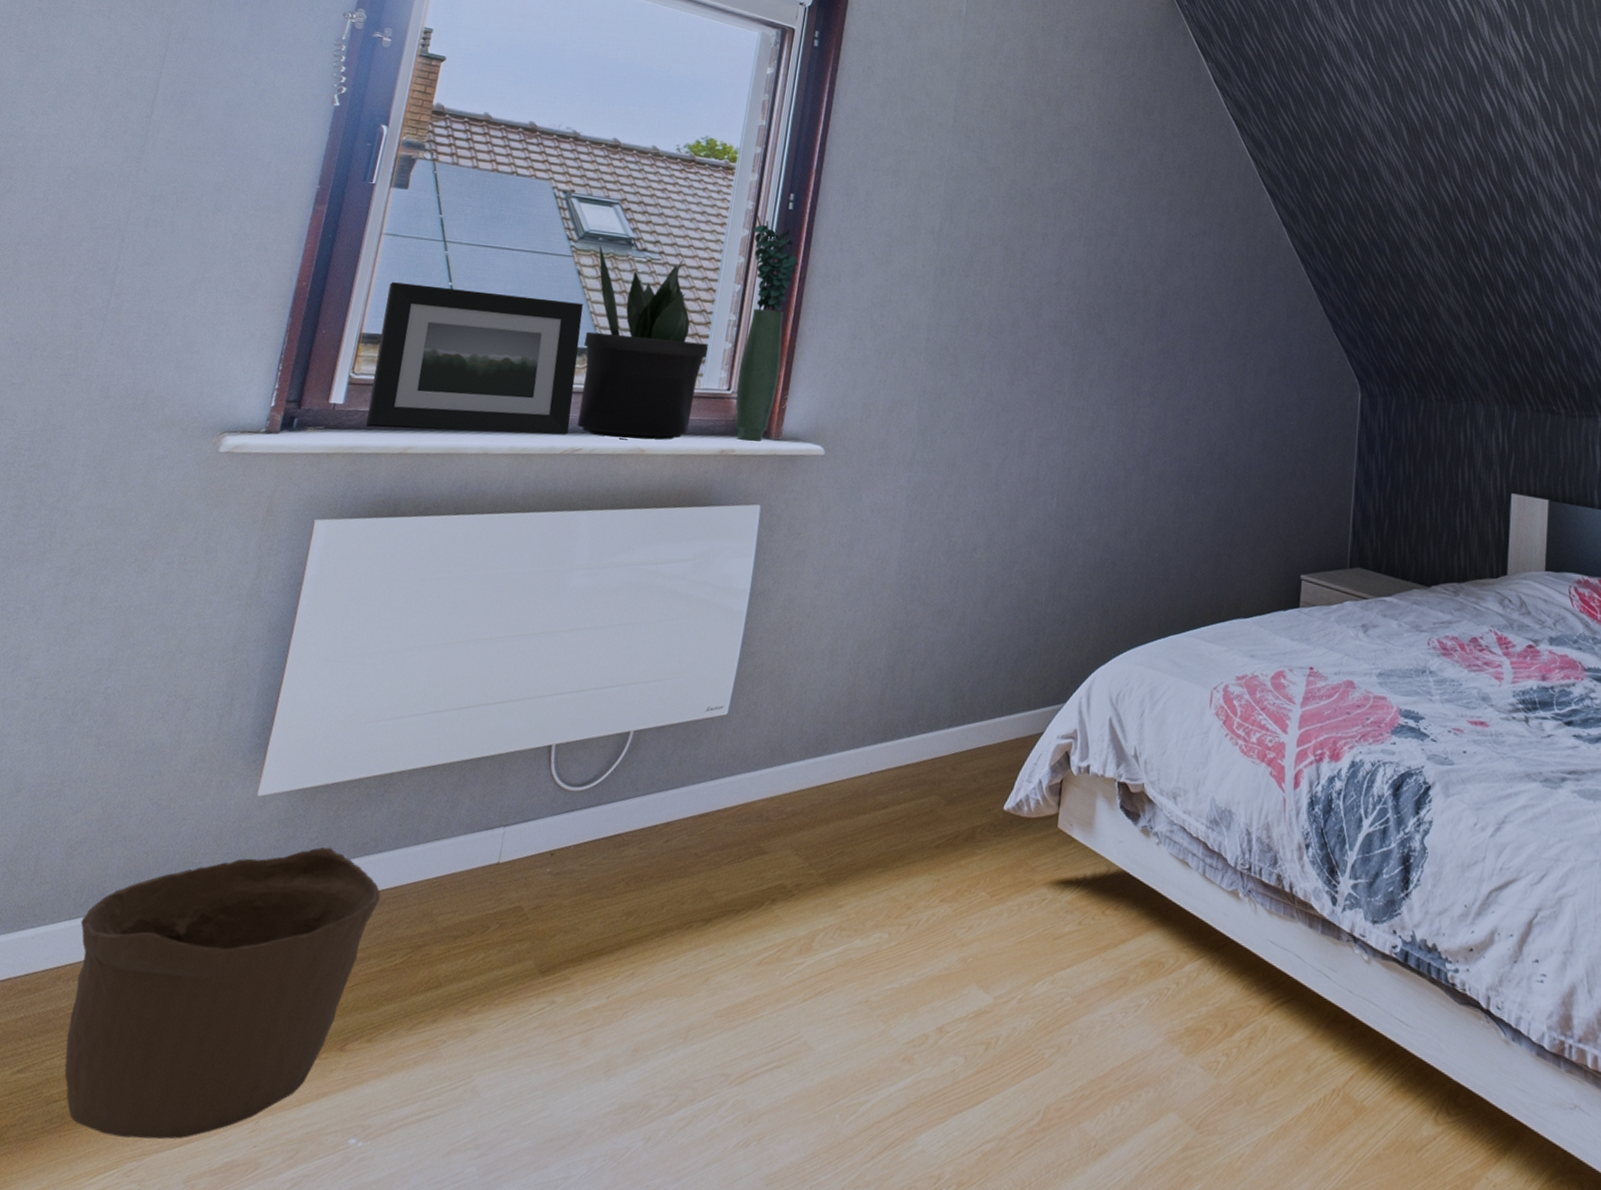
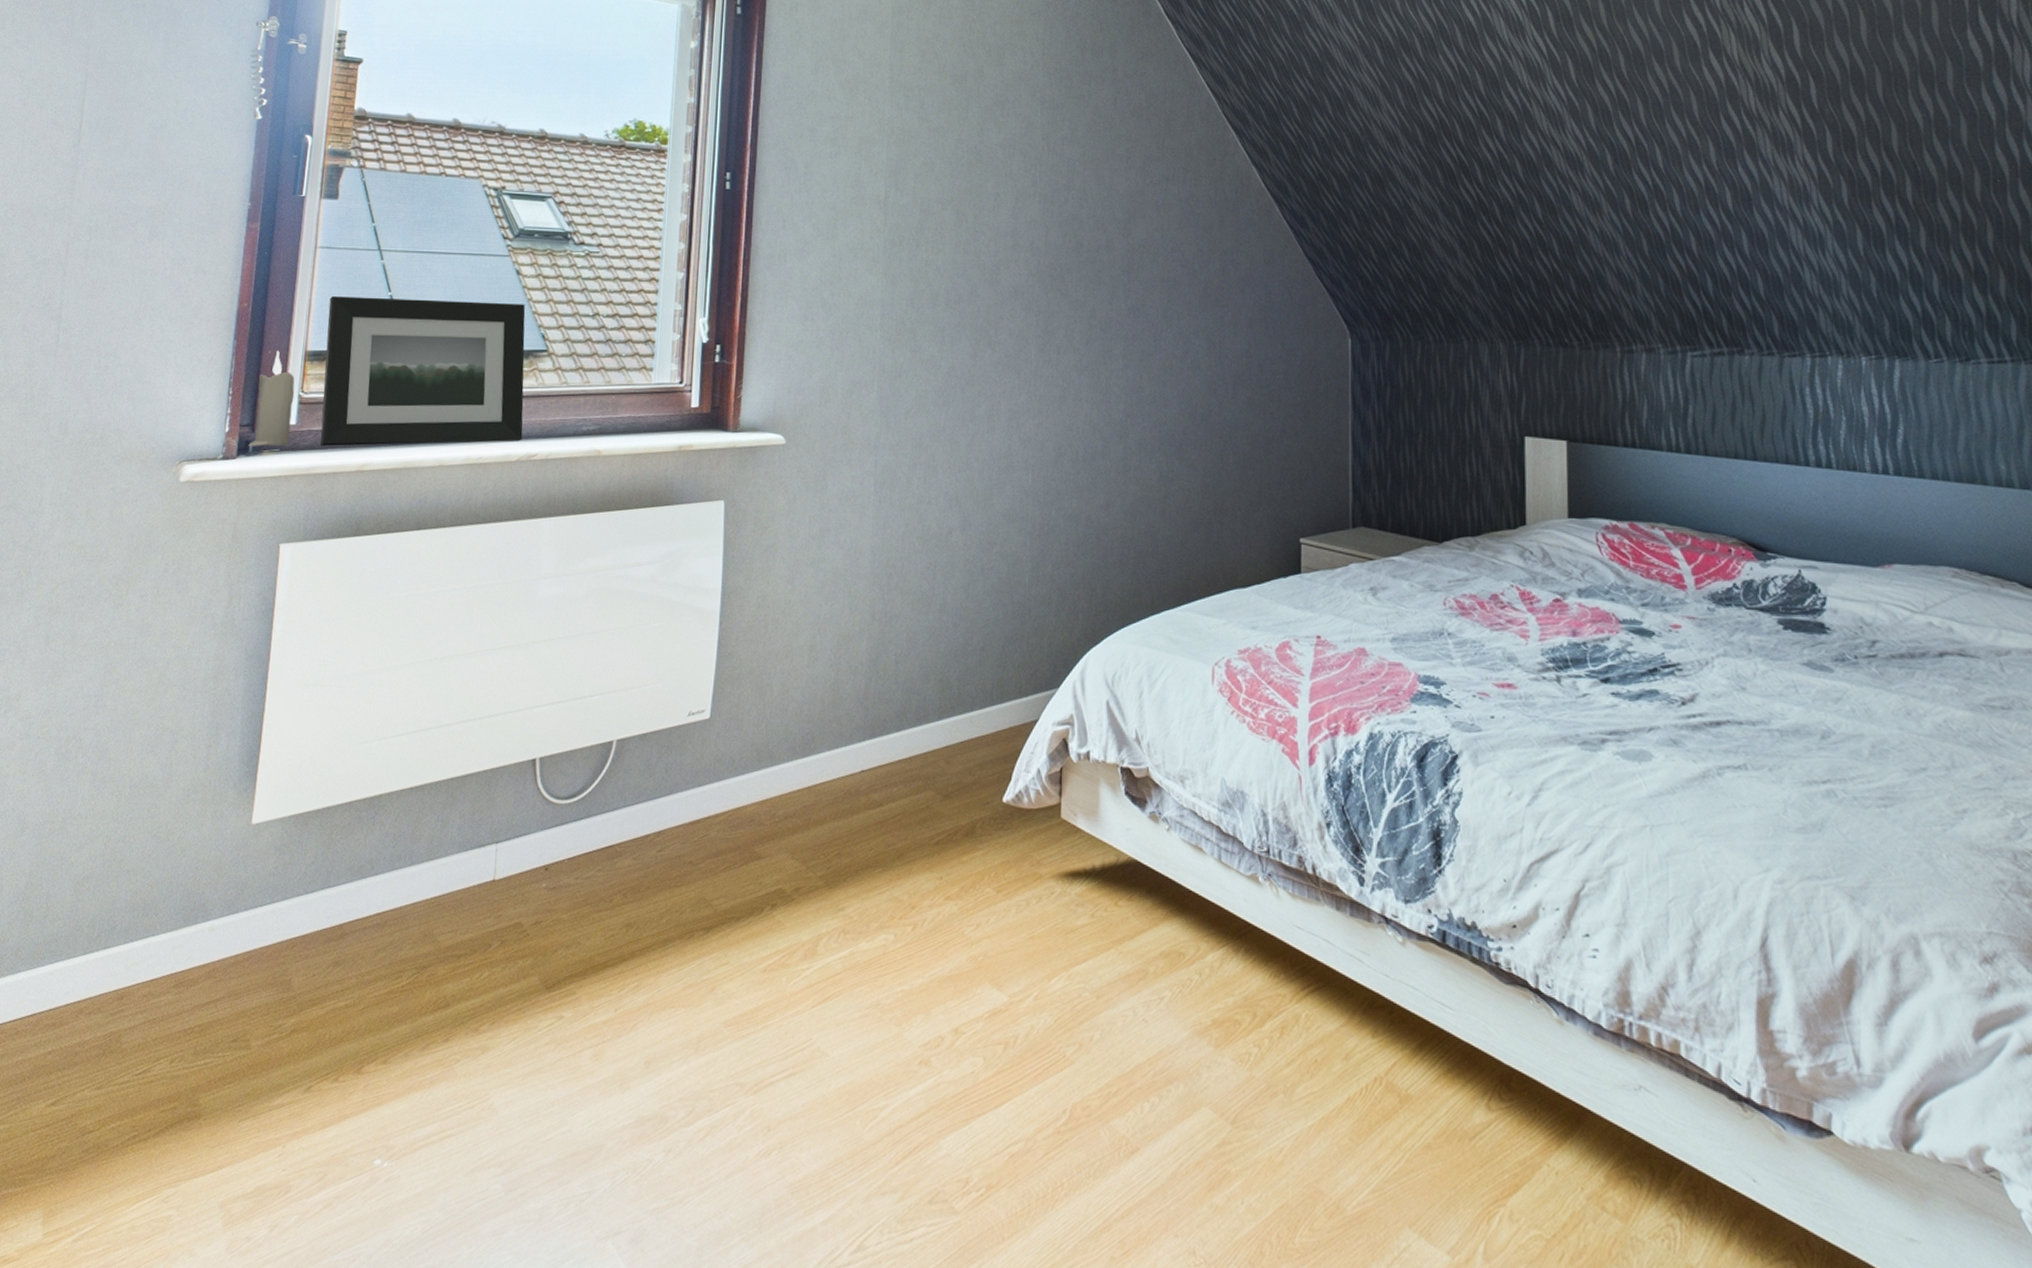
basket: present [64,847,381,1140] -> none [94,872,381,1166]
candle: none [292,331,347,424] -> present [248,351,295,447]
planter: present [577,245,708,441] -> none [529,242,656,441]
vase: present [734,215,799,443] -> none [689,198,741,436]

